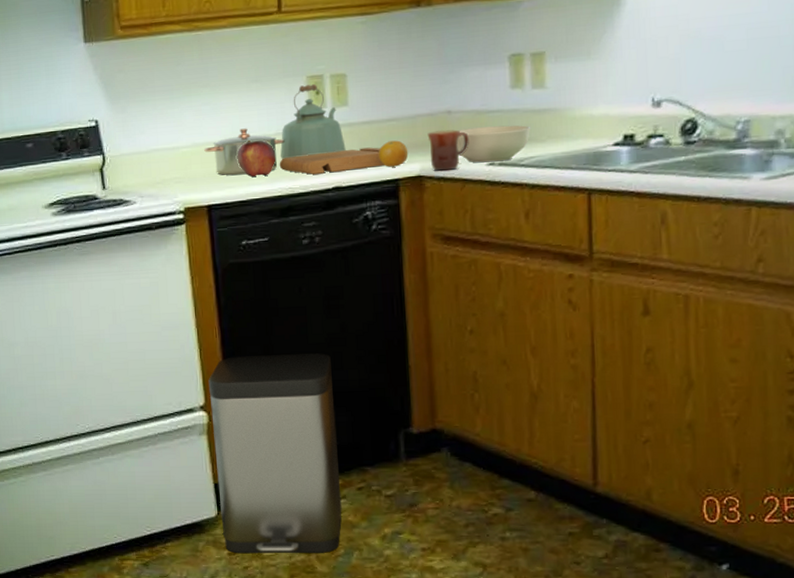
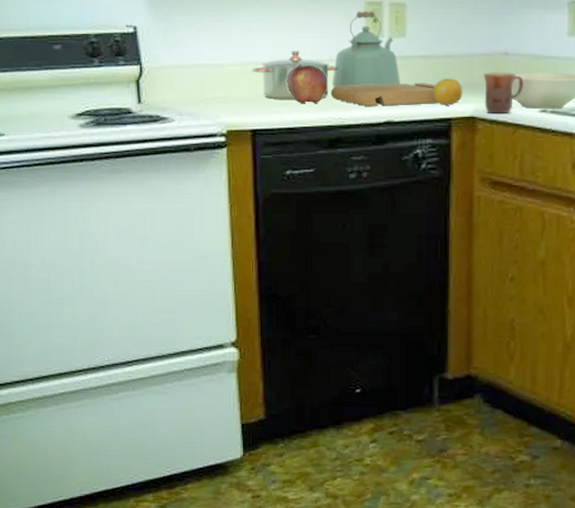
pedal bin: present [208,353,342,554] -> none [241,292,372,497]

